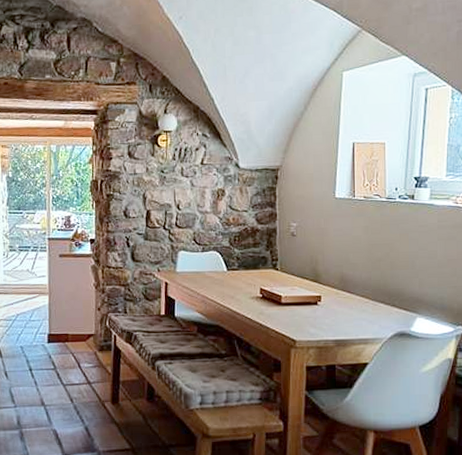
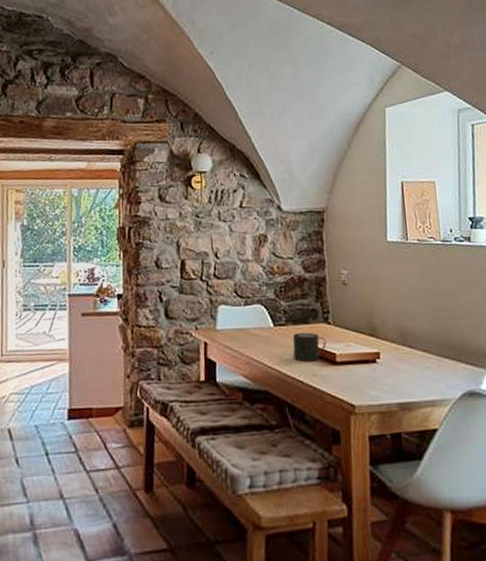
mug: none [243,277,273,302] -> present [292,332,326,362]

